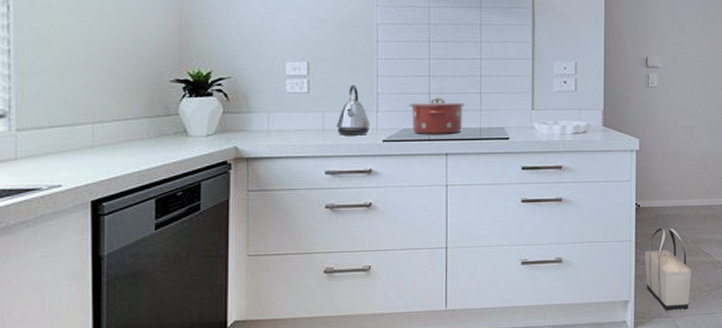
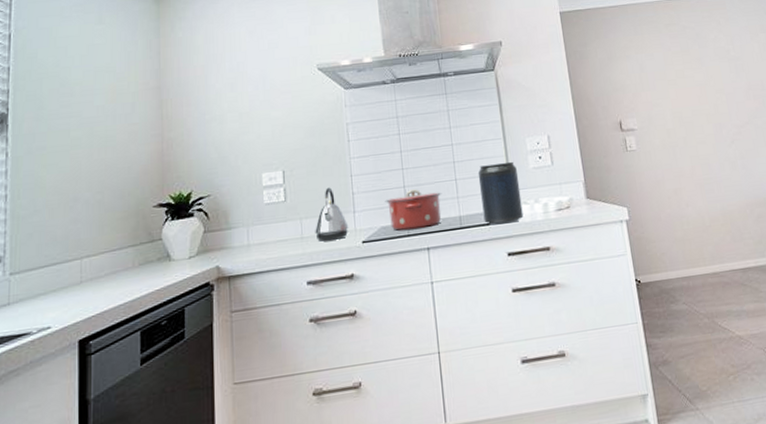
soda can: none [502,82,542,140] -> present [478,161,524,226]
shopping bag: present [644,227,692,311] -> none [655,302,717,403]

